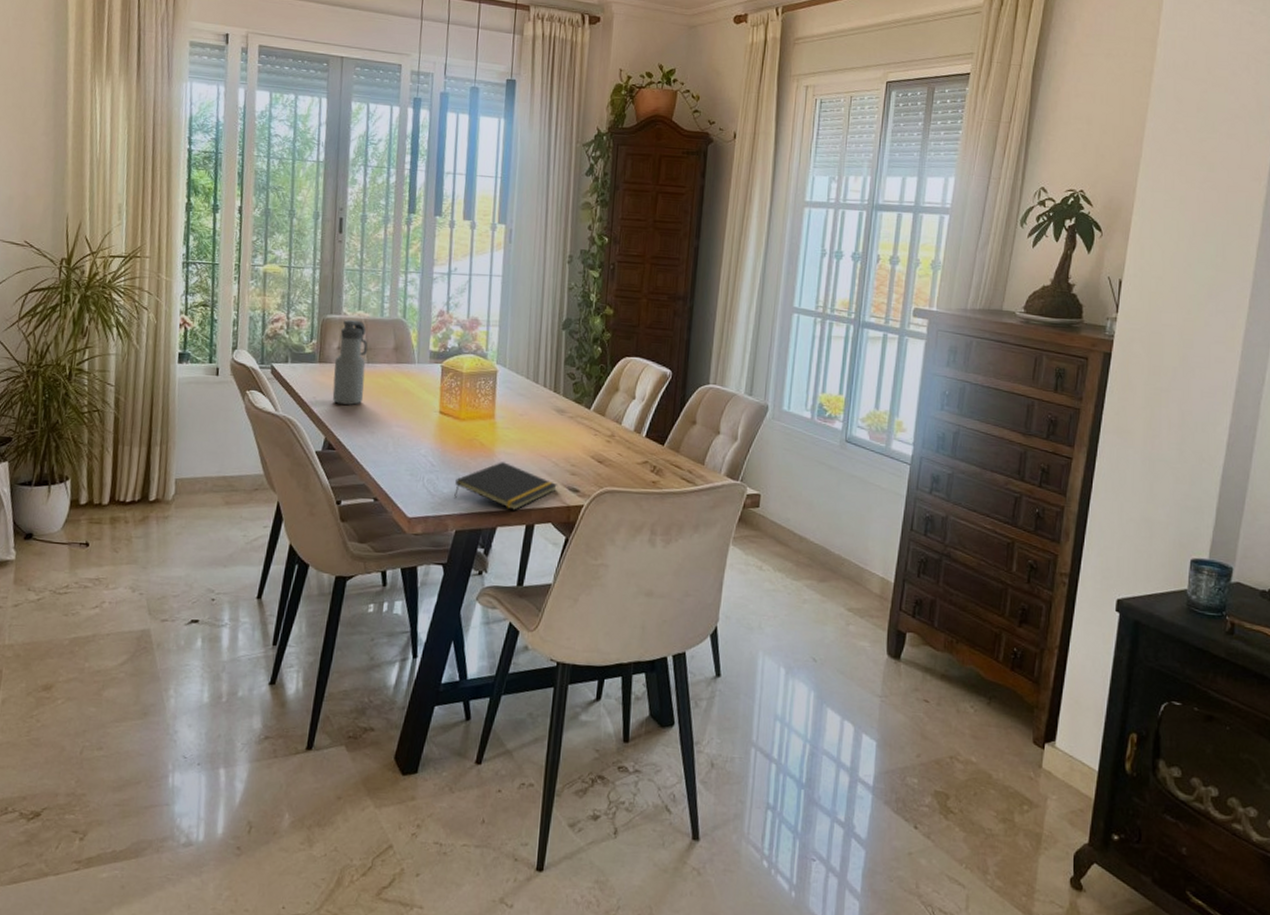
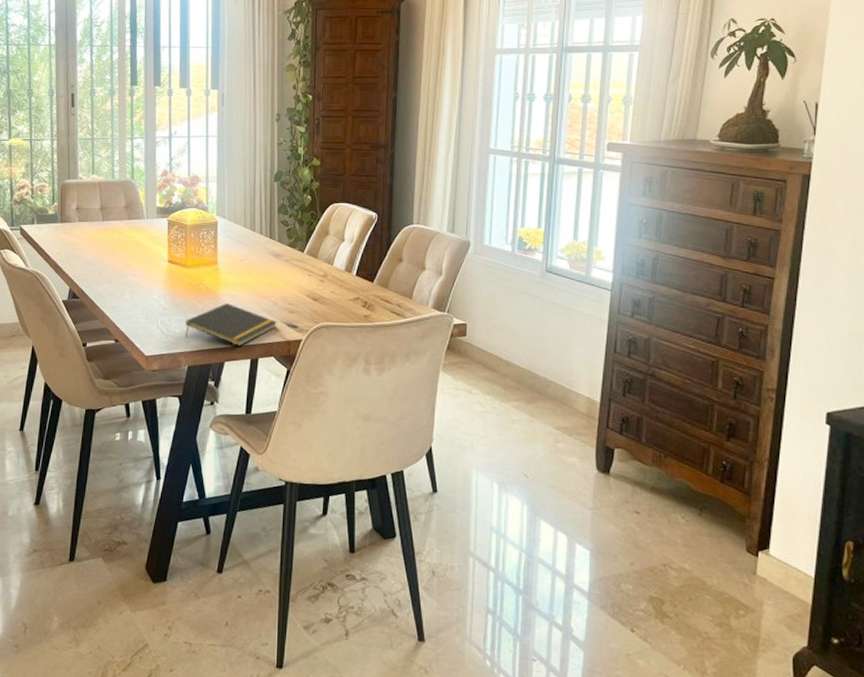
water bottle: present [332,320,368,405] -> none [74,183,102,258]

